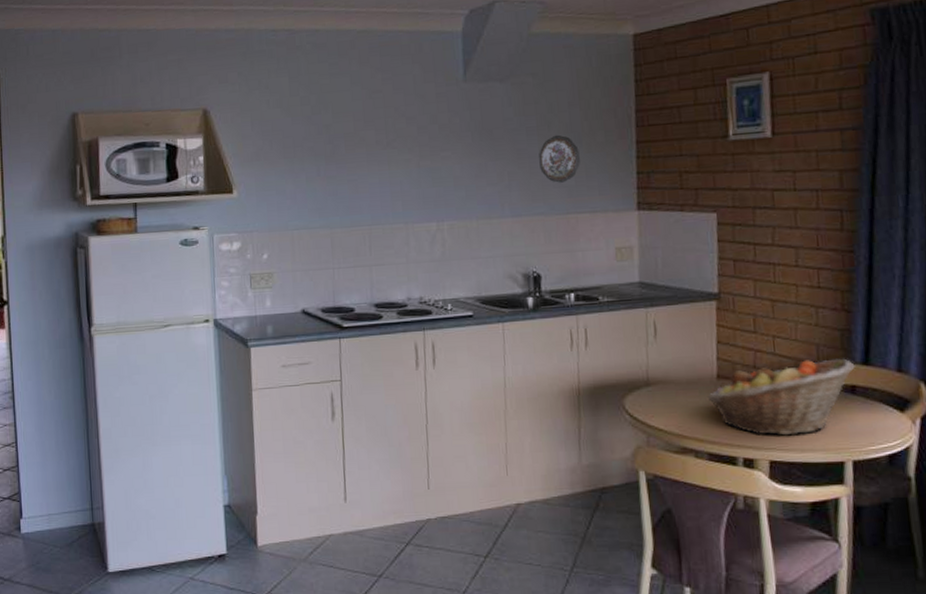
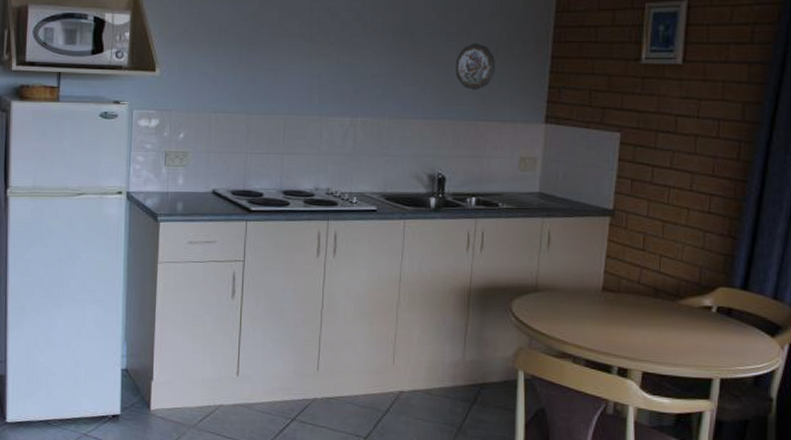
fruit basket: present [708,358,855,436] -> none [592,280,734,350]

